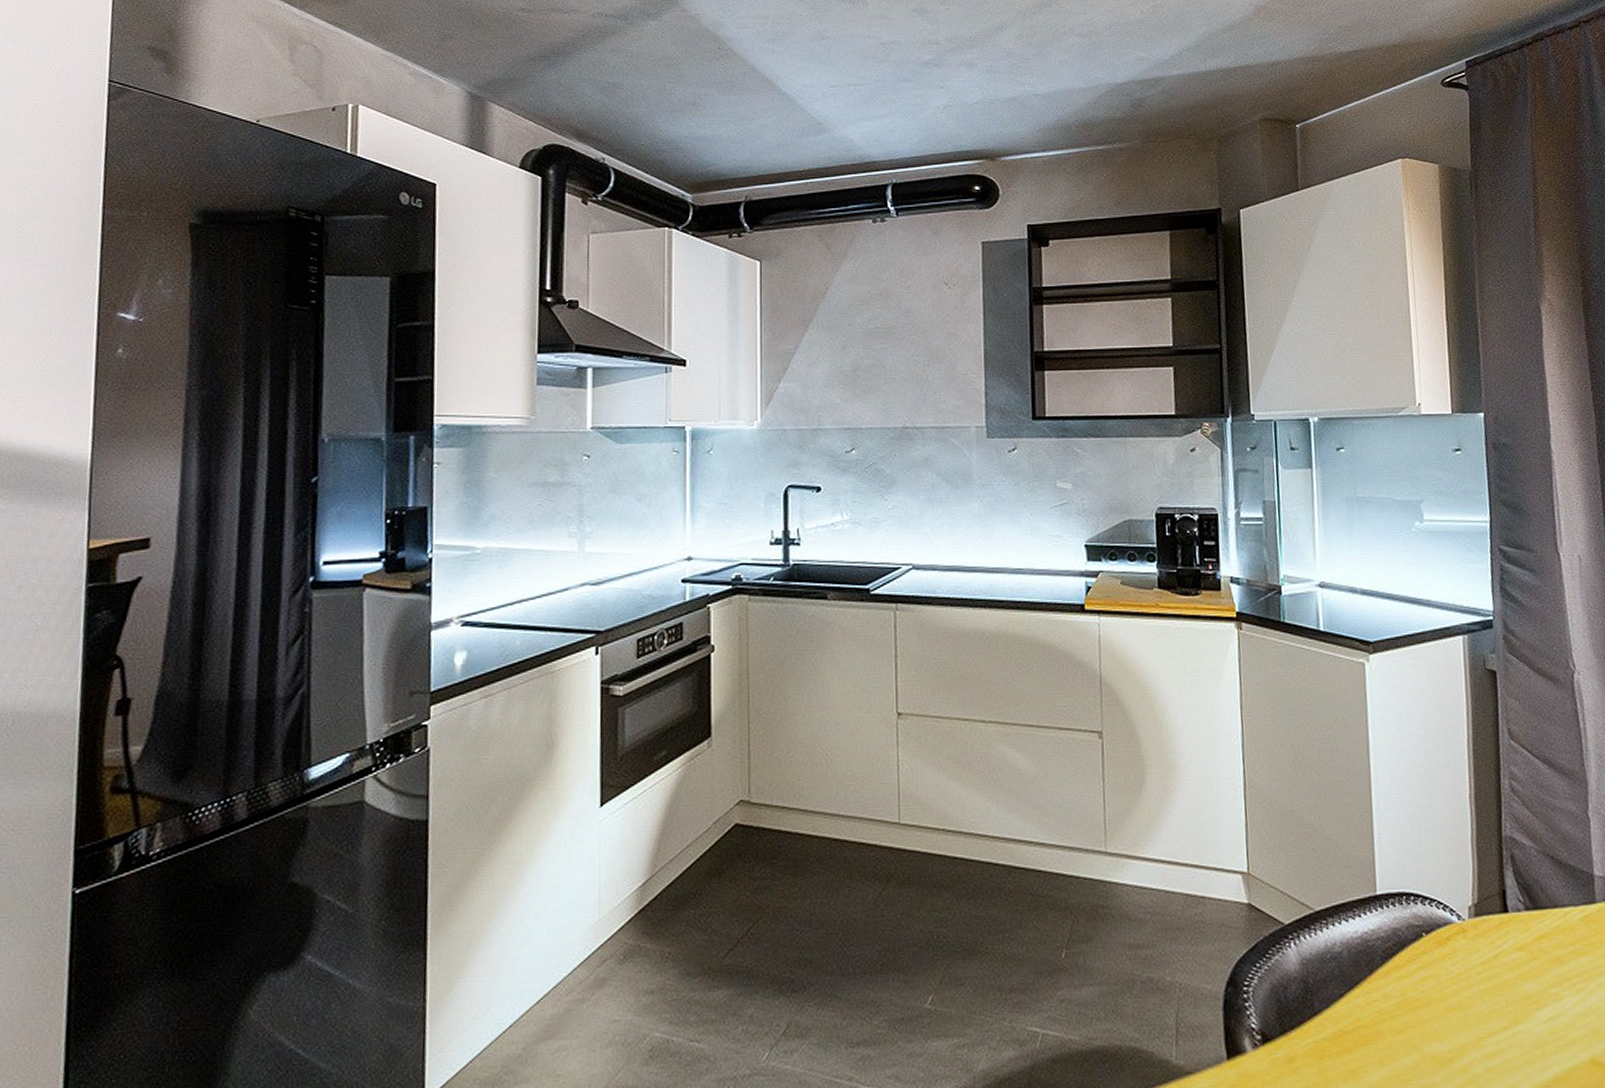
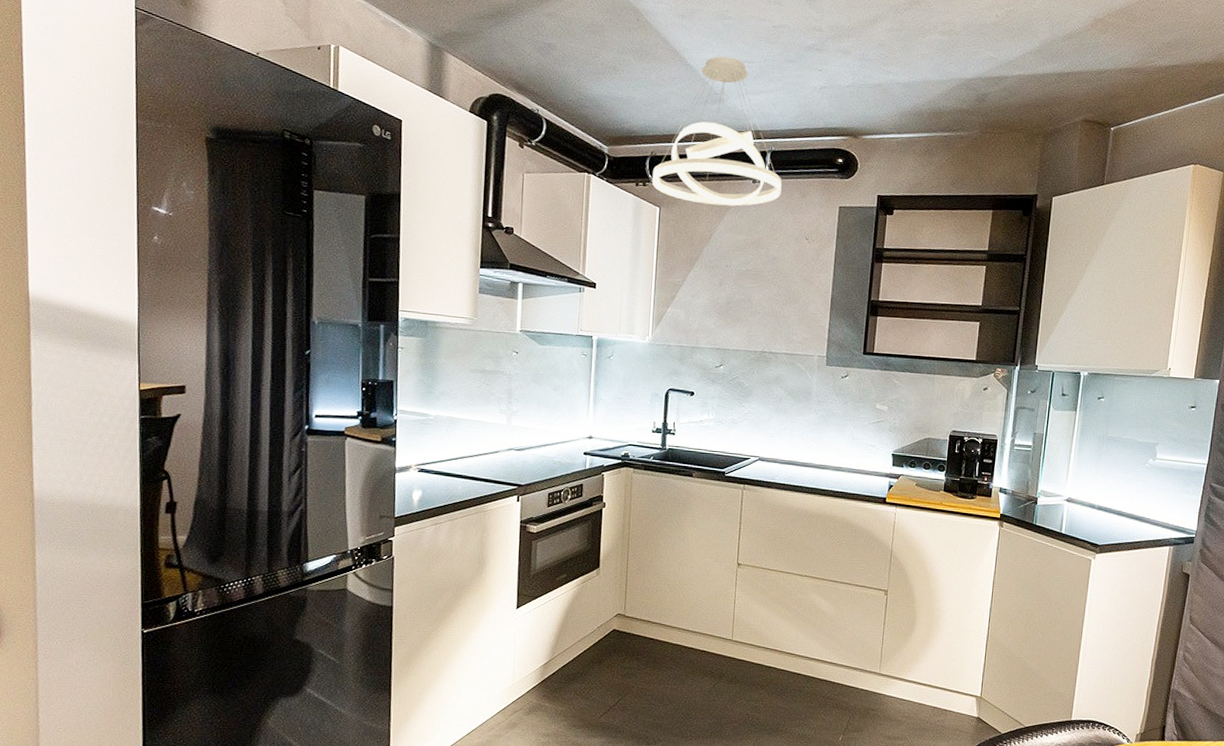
pendant light: none [749,81,909,253] -> present [652,56,782,206]

